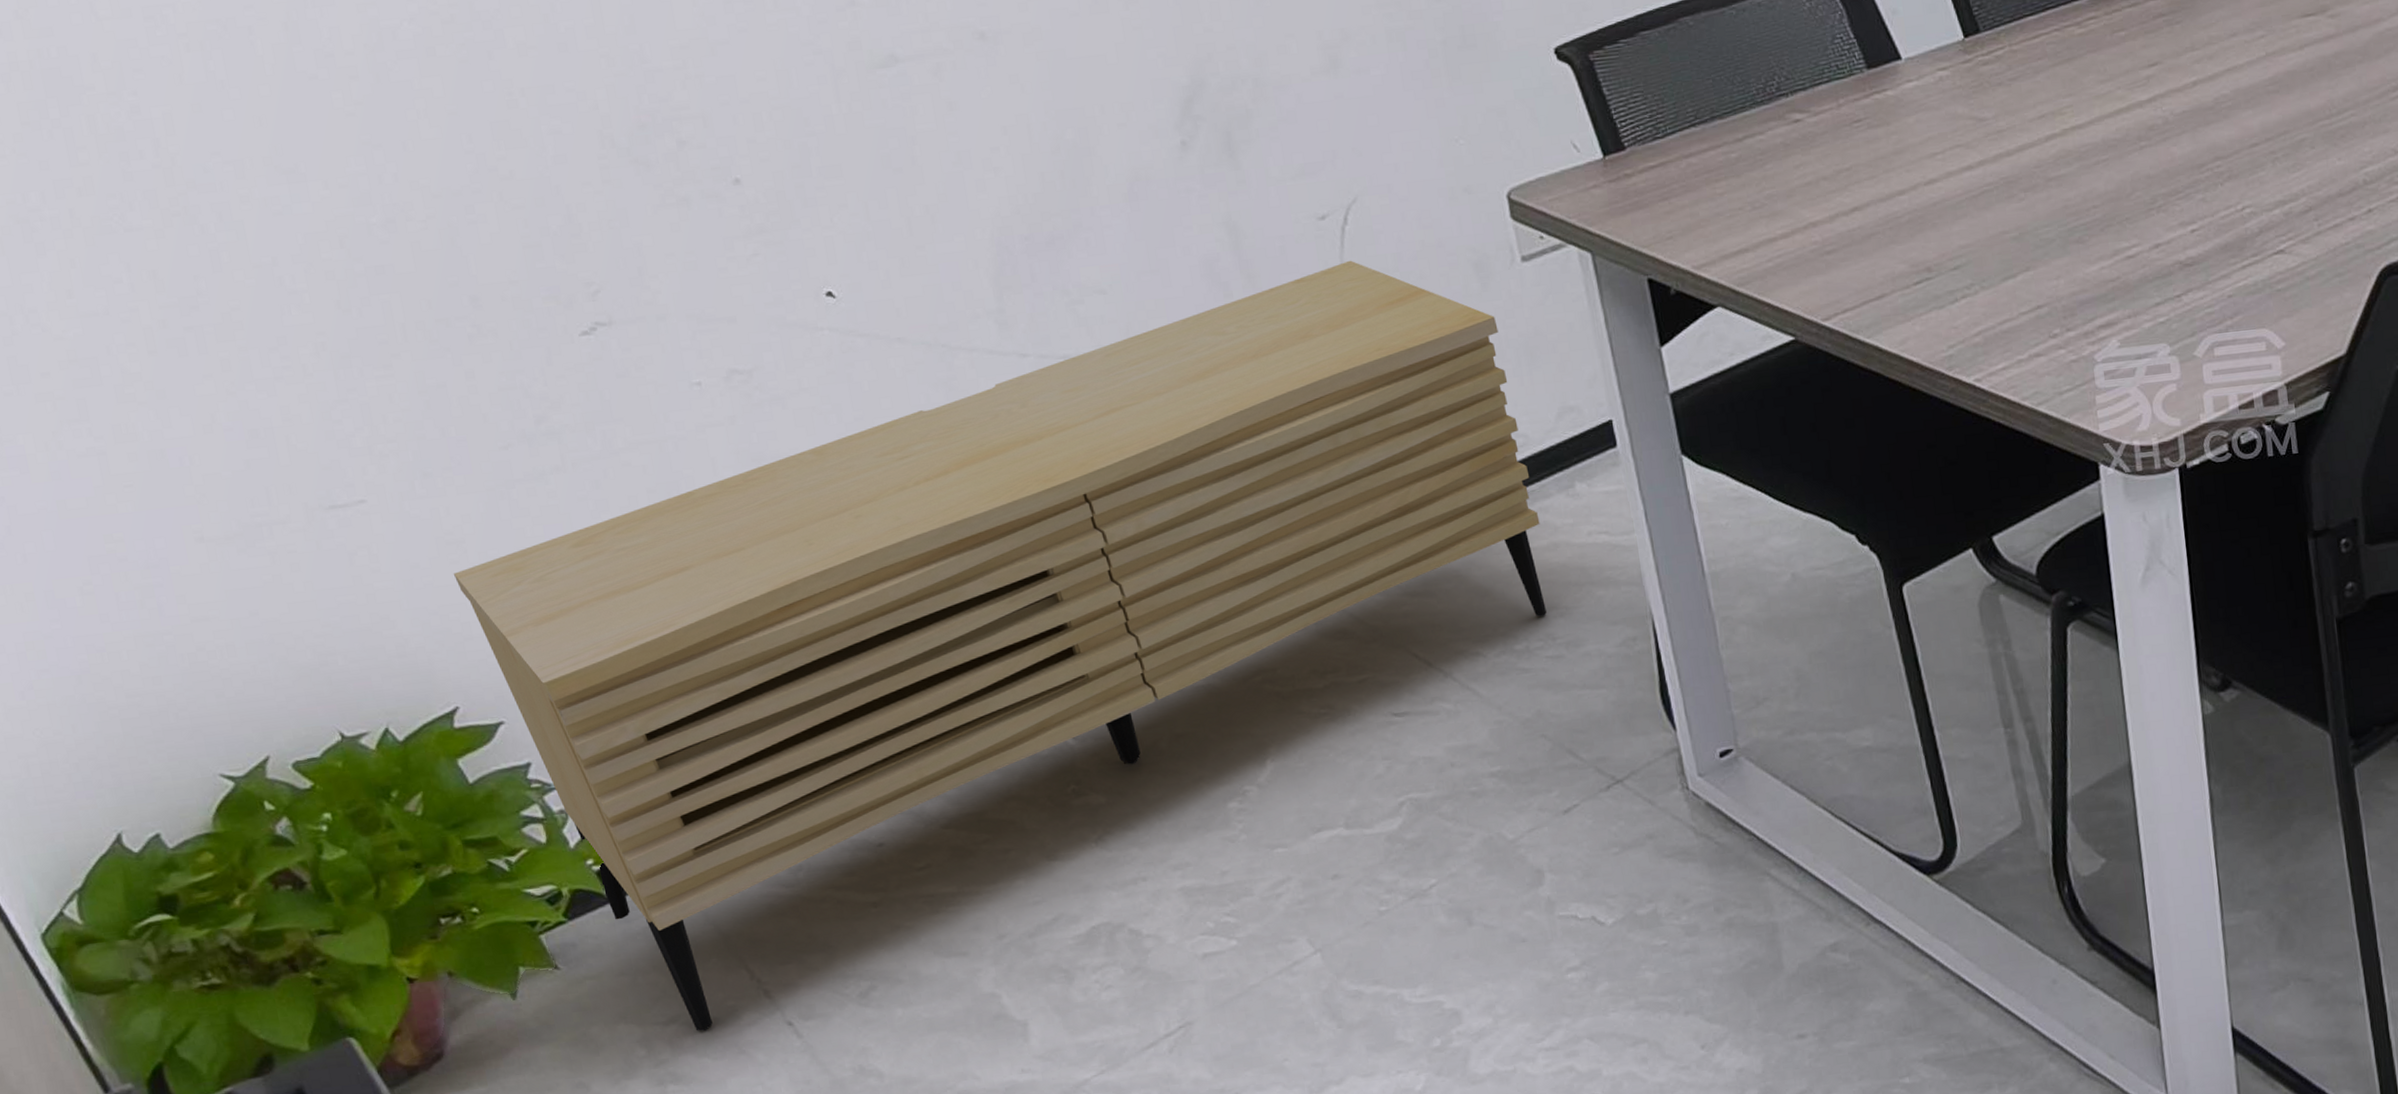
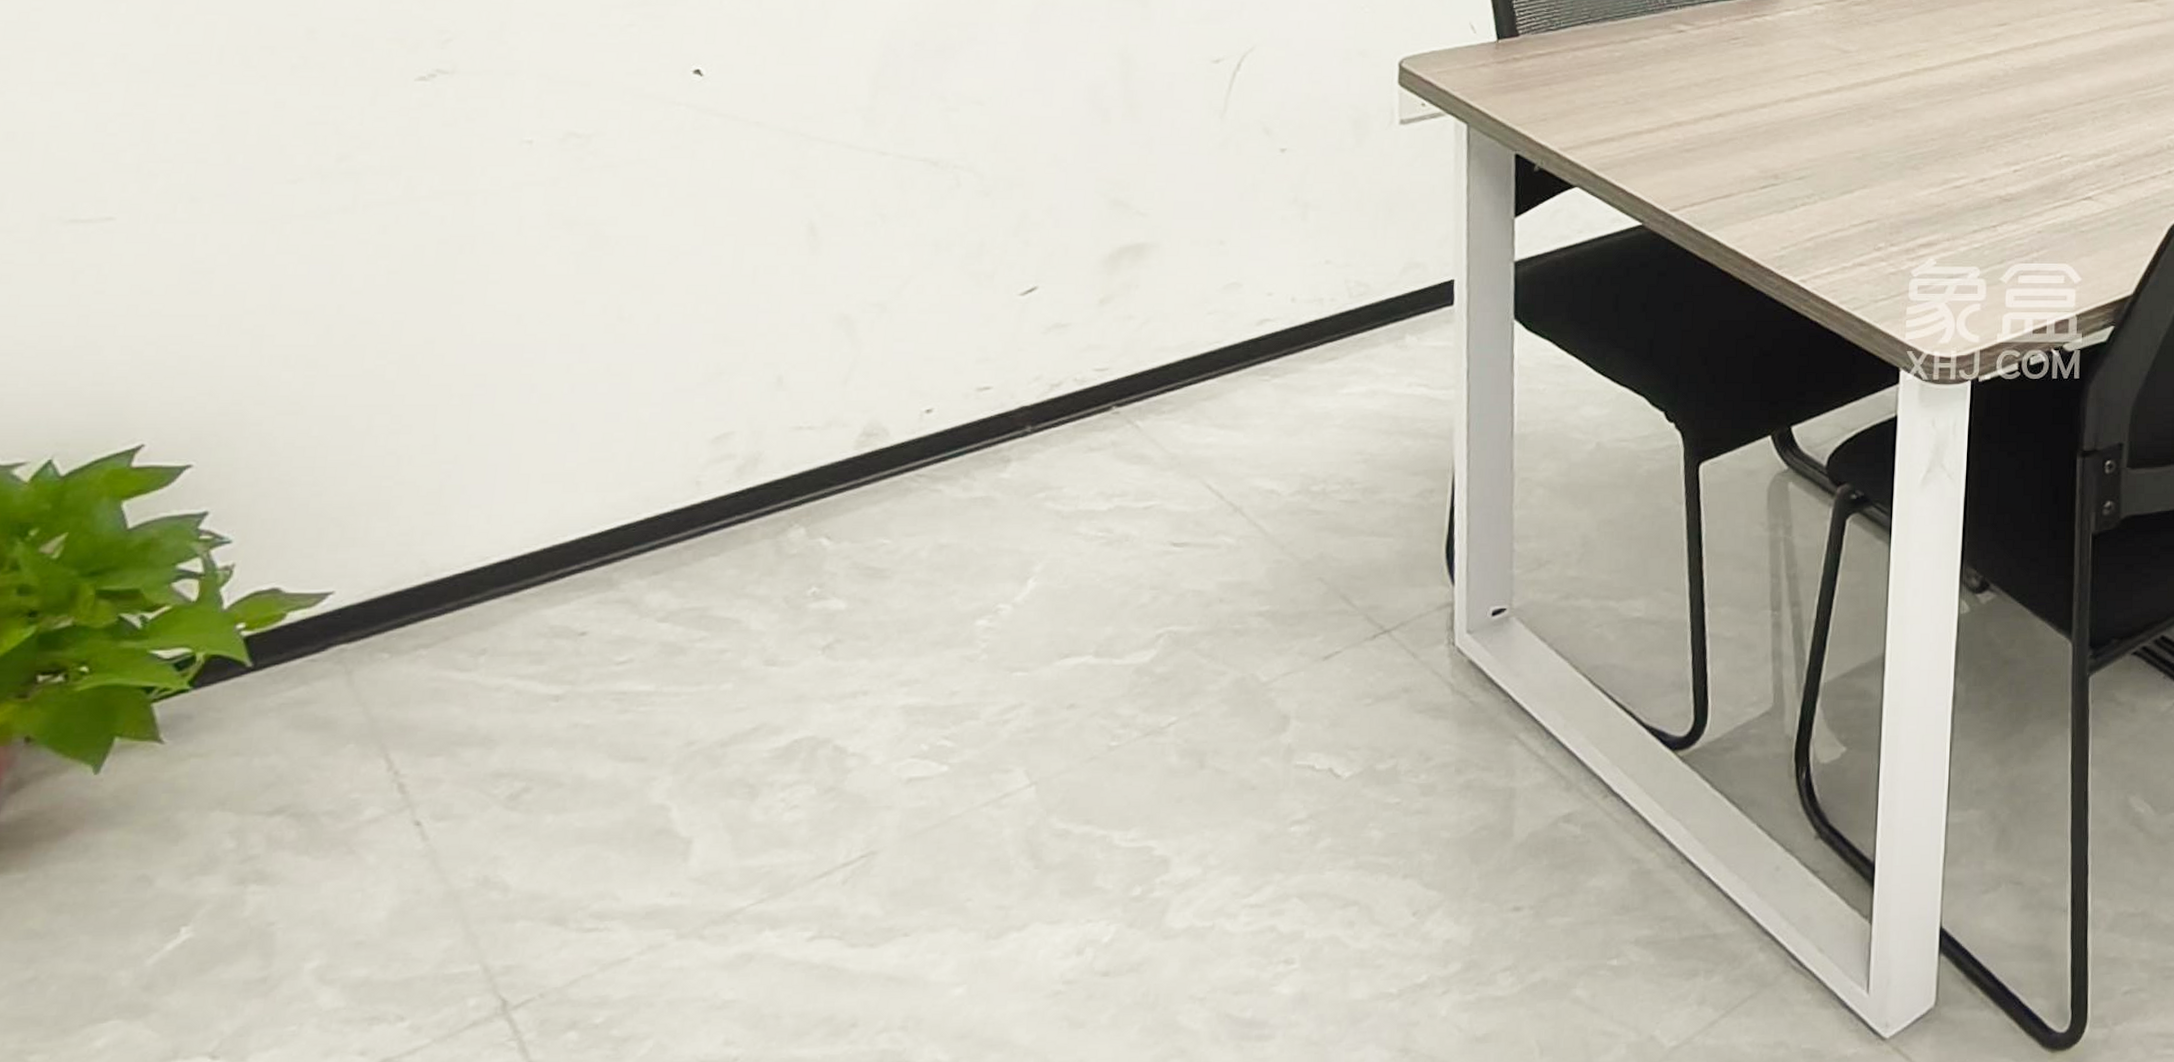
sideboard: present [454,260,1547,1032] -> none [189,103,1364,826]

